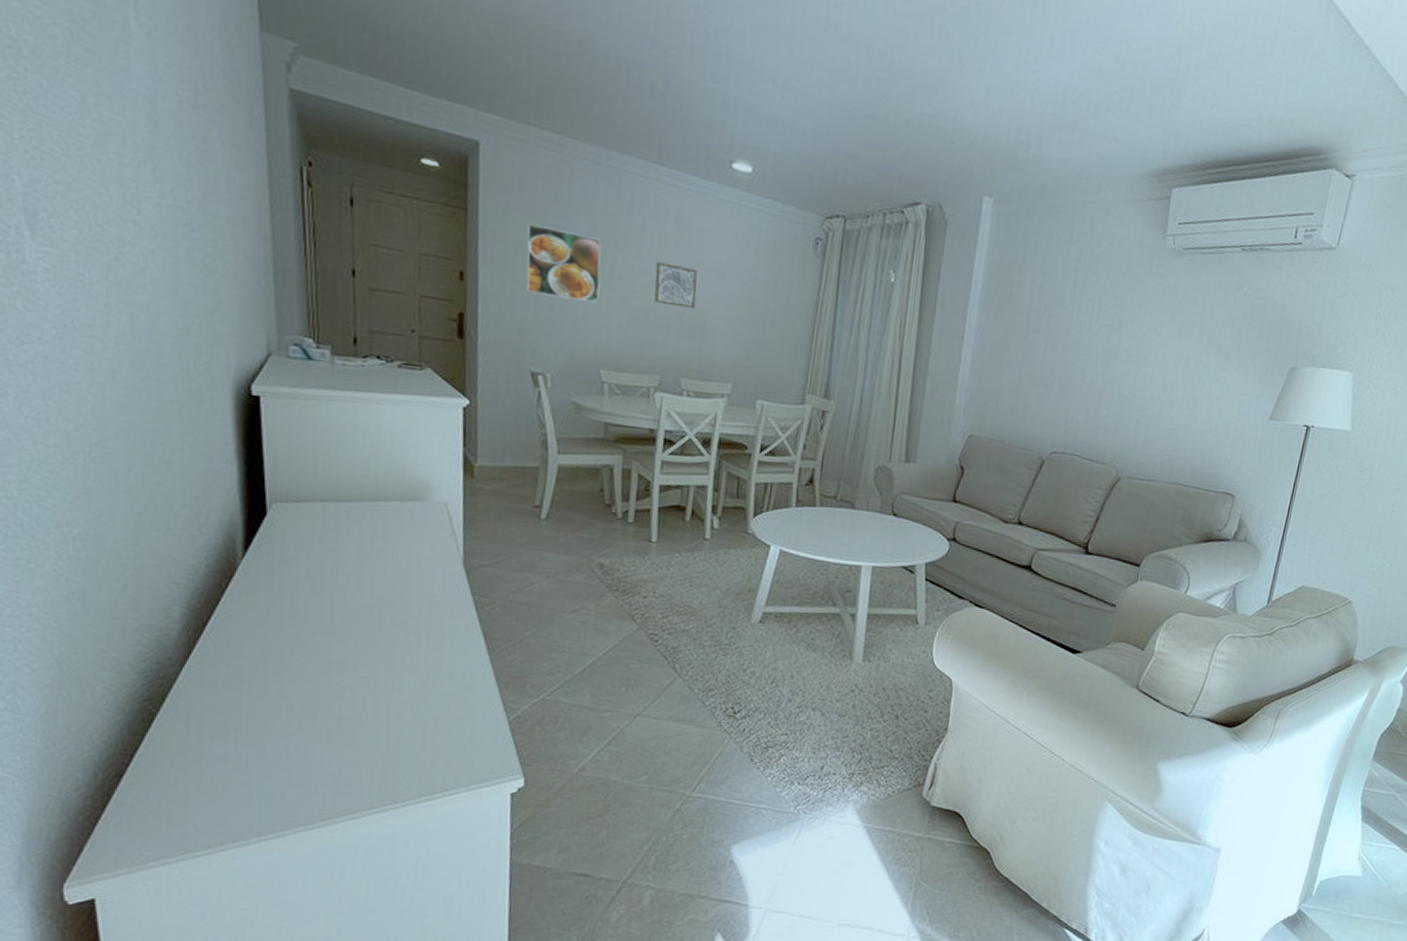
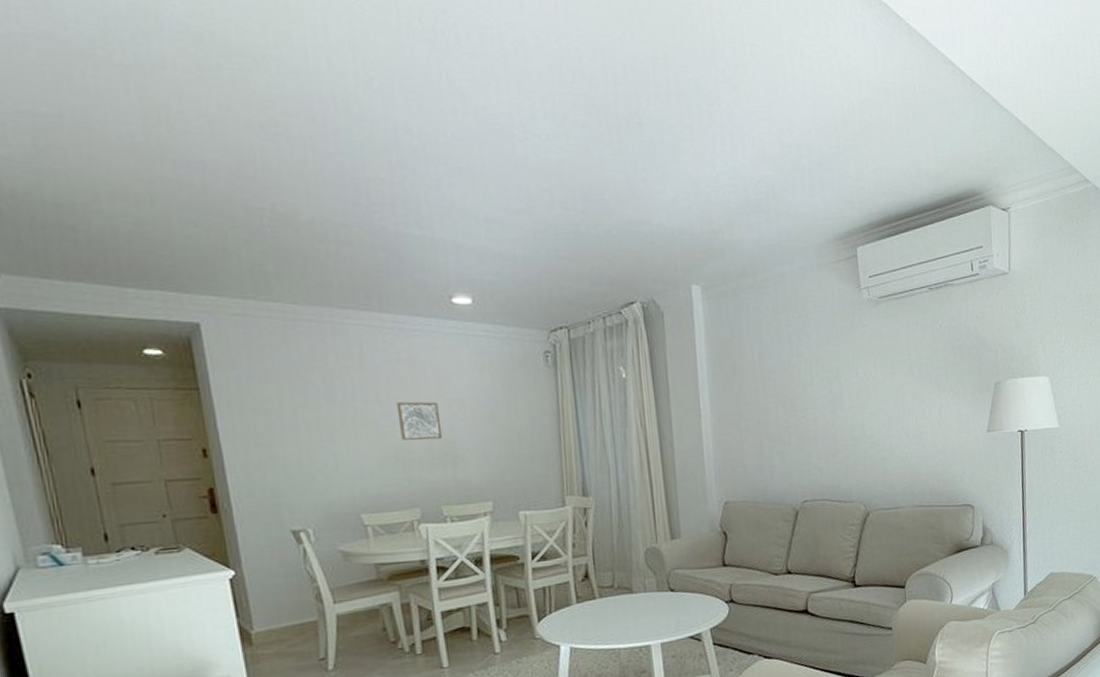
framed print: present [525,223,602,304] -> none [261,390,347,456]

